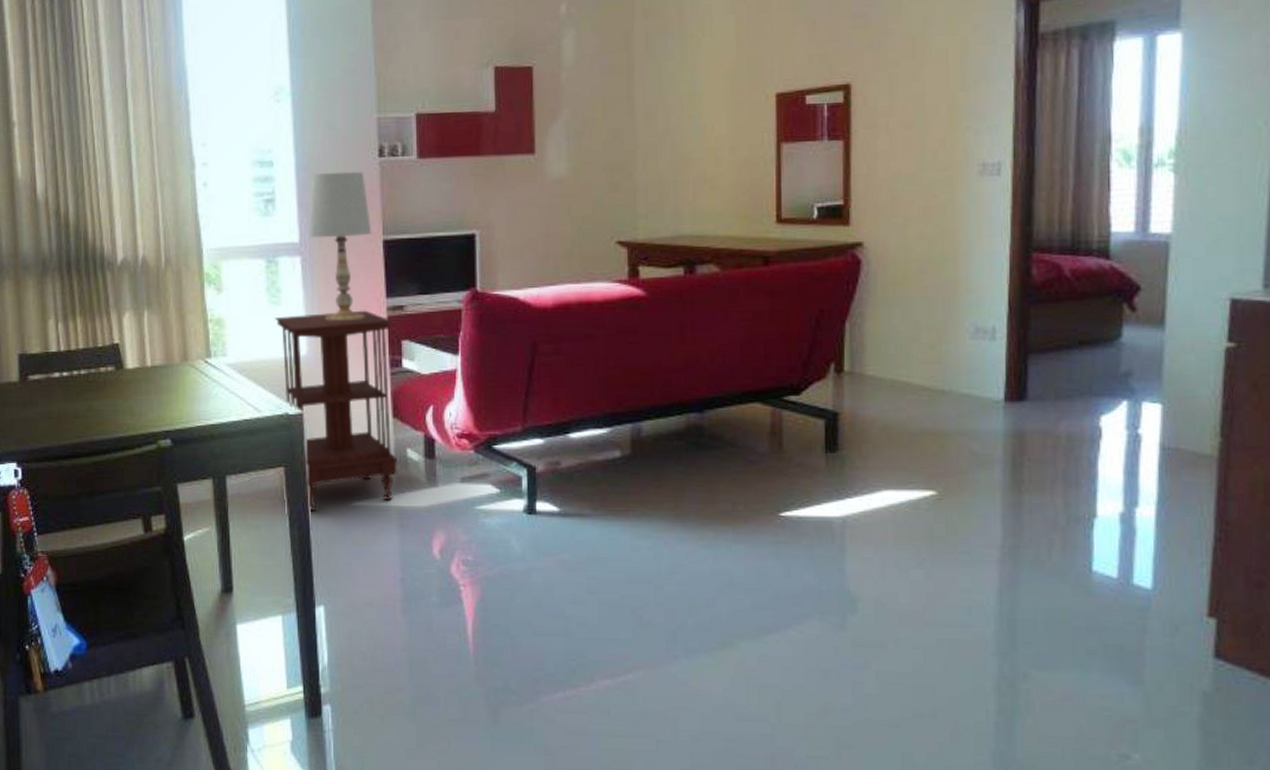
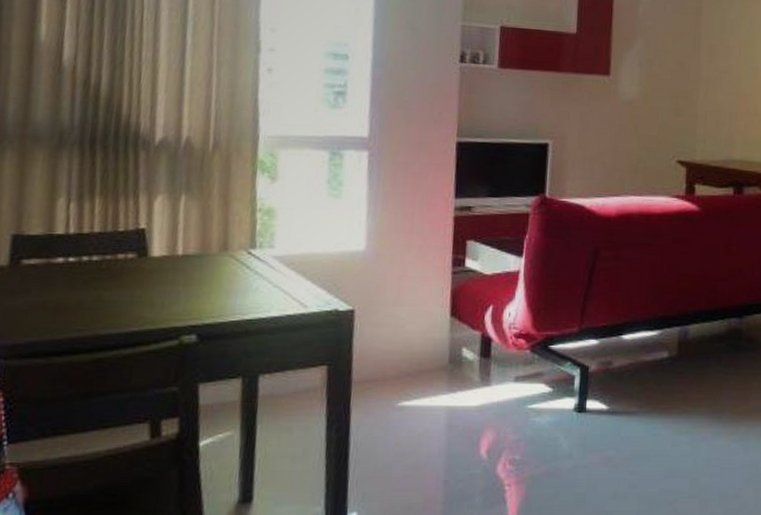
side table: present [274,310,398,512] -> none [332,208,459,413]
table lamp: present [309,171,372,322] -> none [380,72,446,219]

